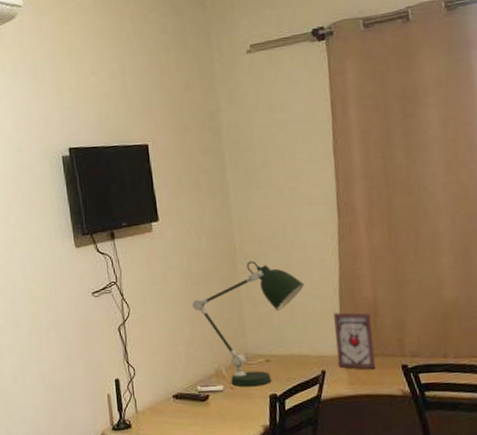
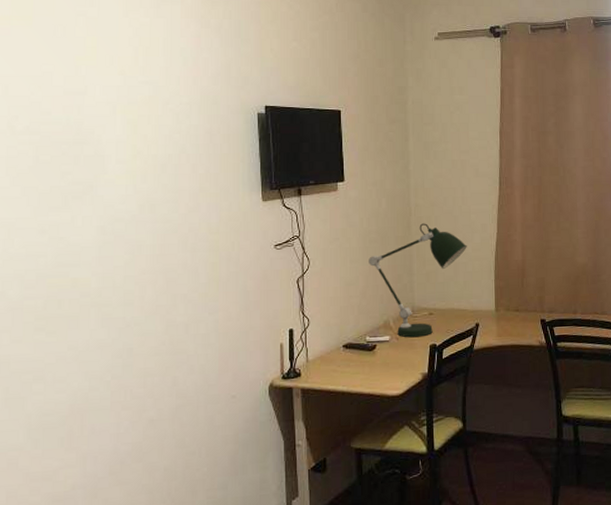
picture frame: present [334,312,376,370] -> none [489,272,521,323]

